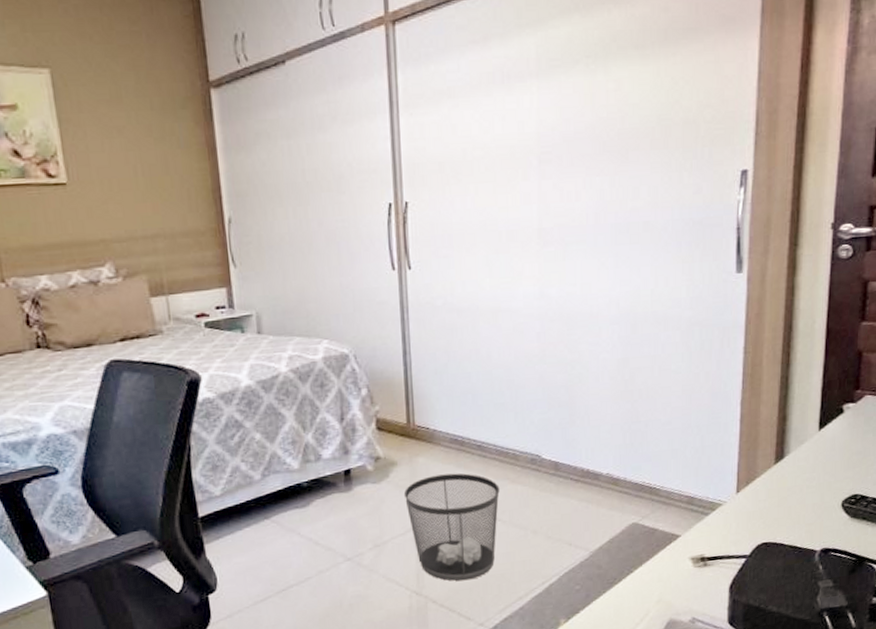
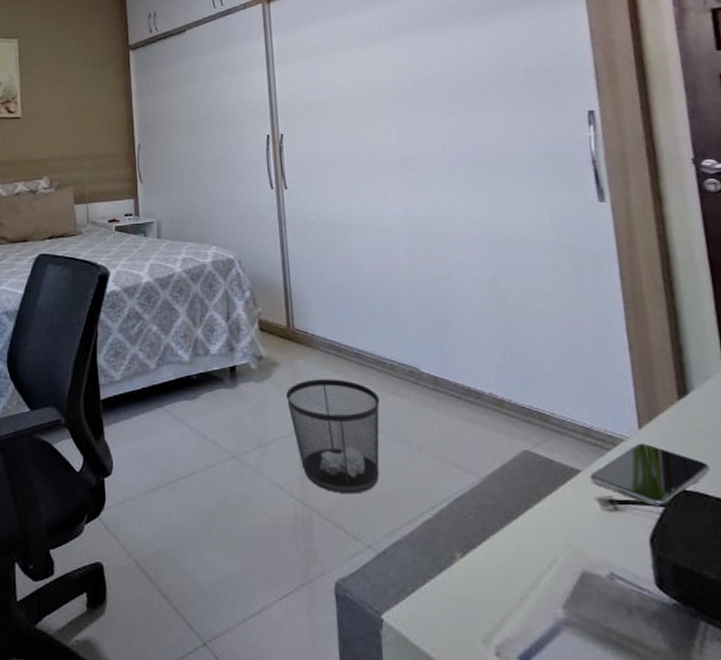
smartphone: none [687,506,790,560] -> present [590,444,710,507]

